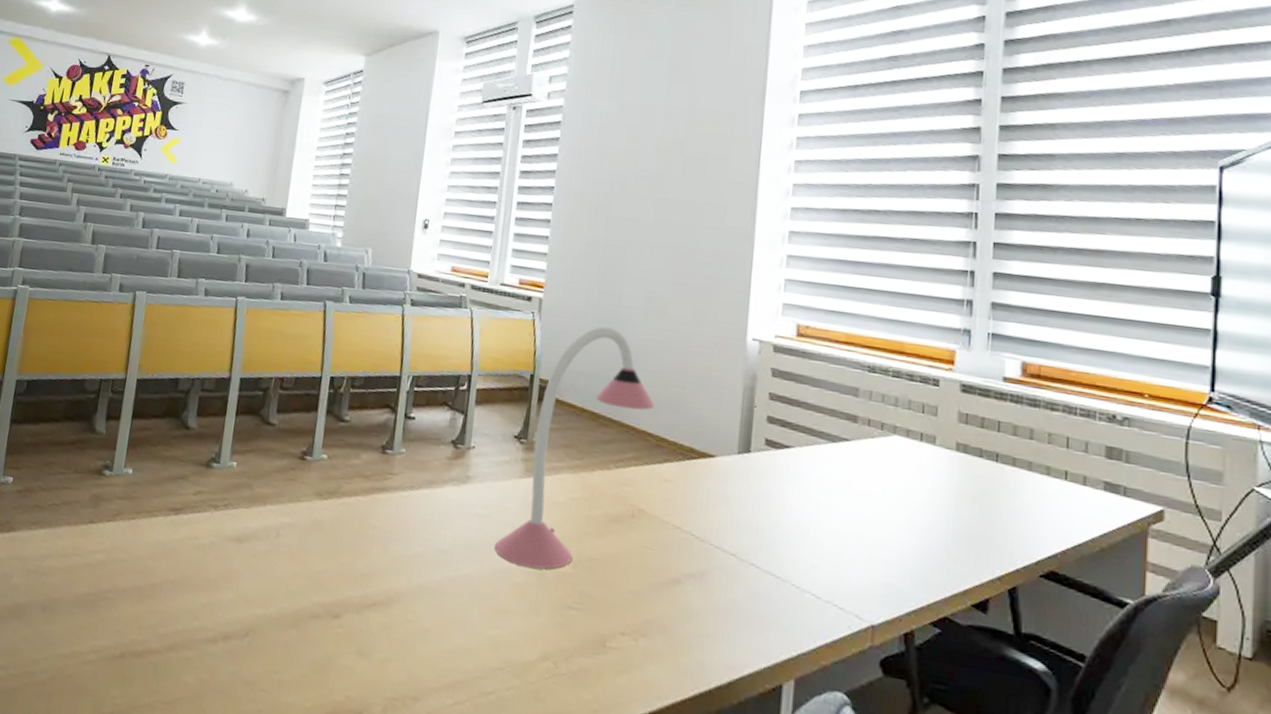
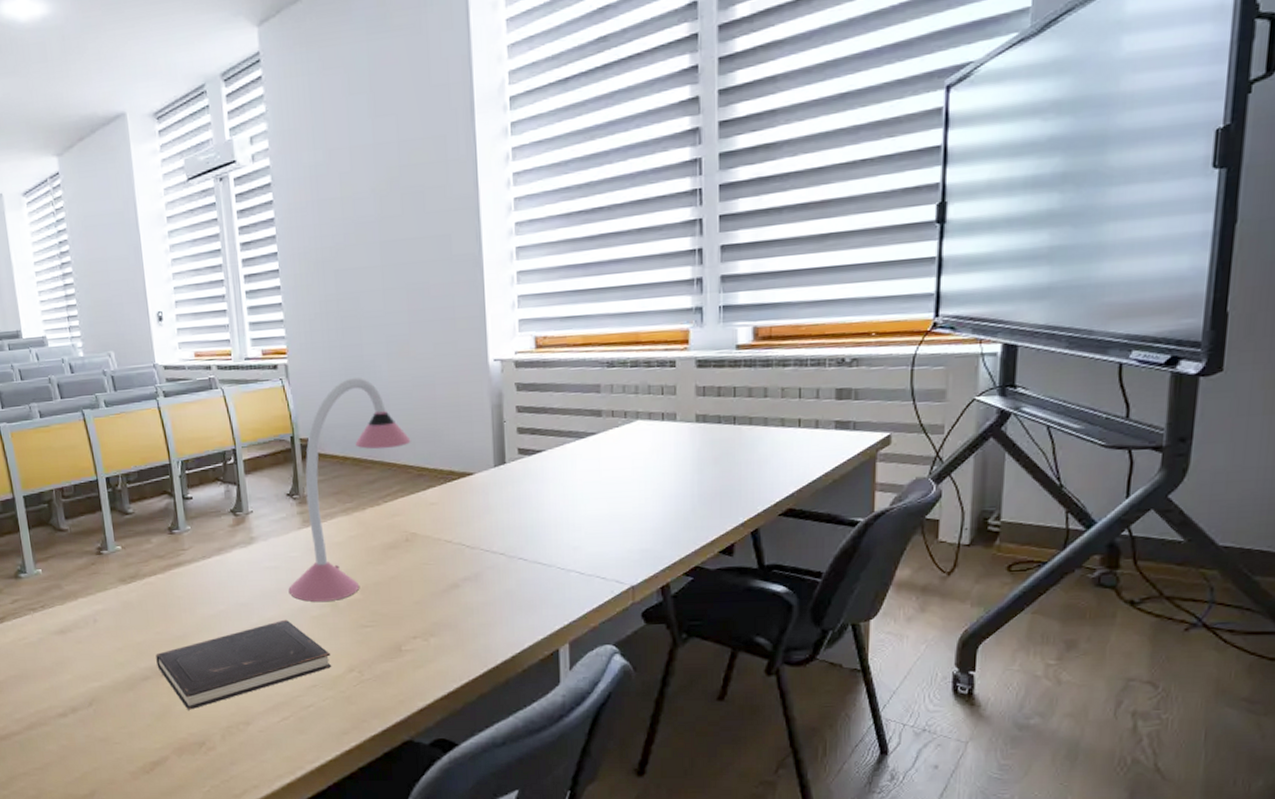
hardcover book: none [331,579,526,667] -> present [156,619,332,710]

